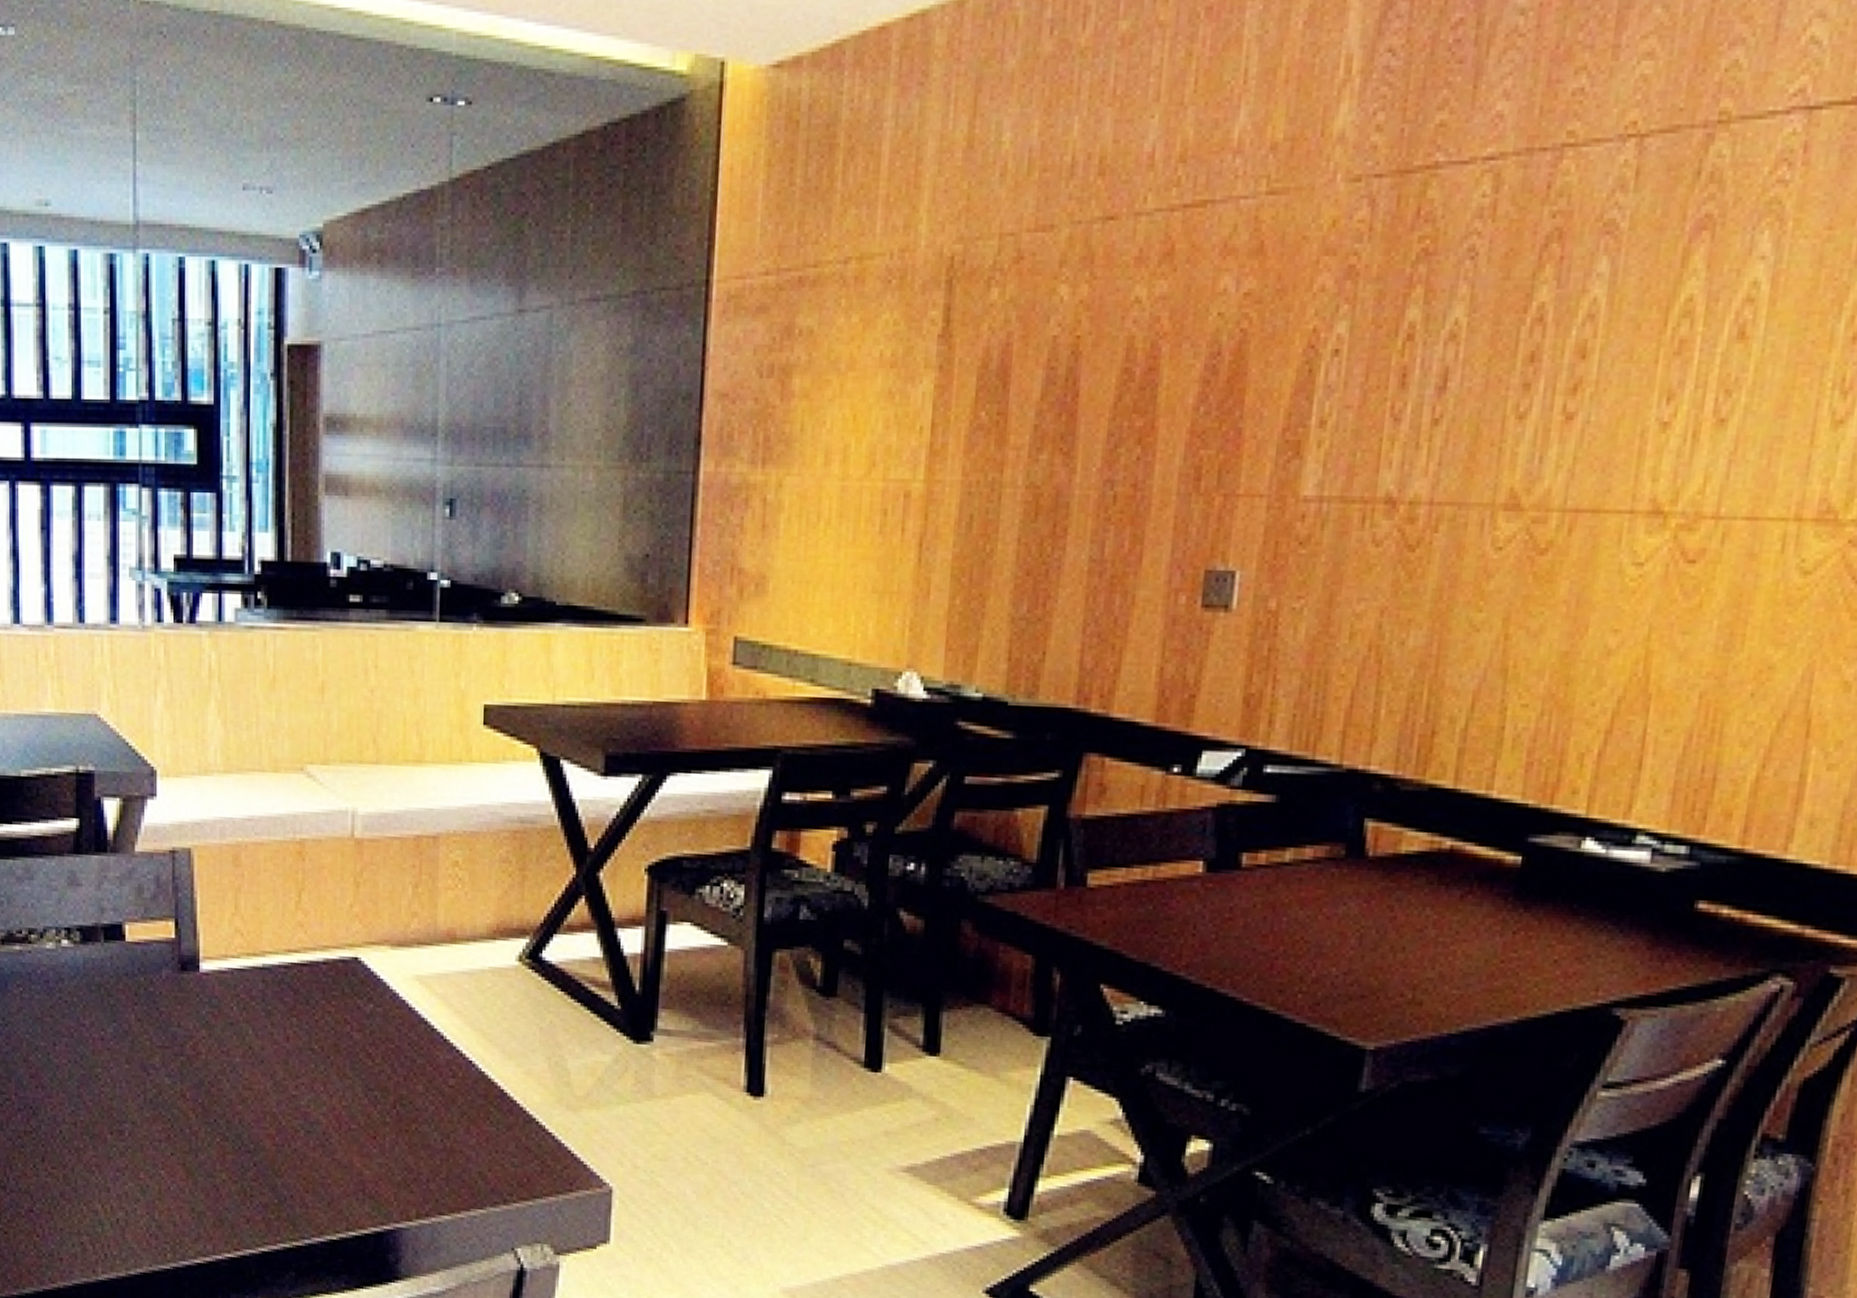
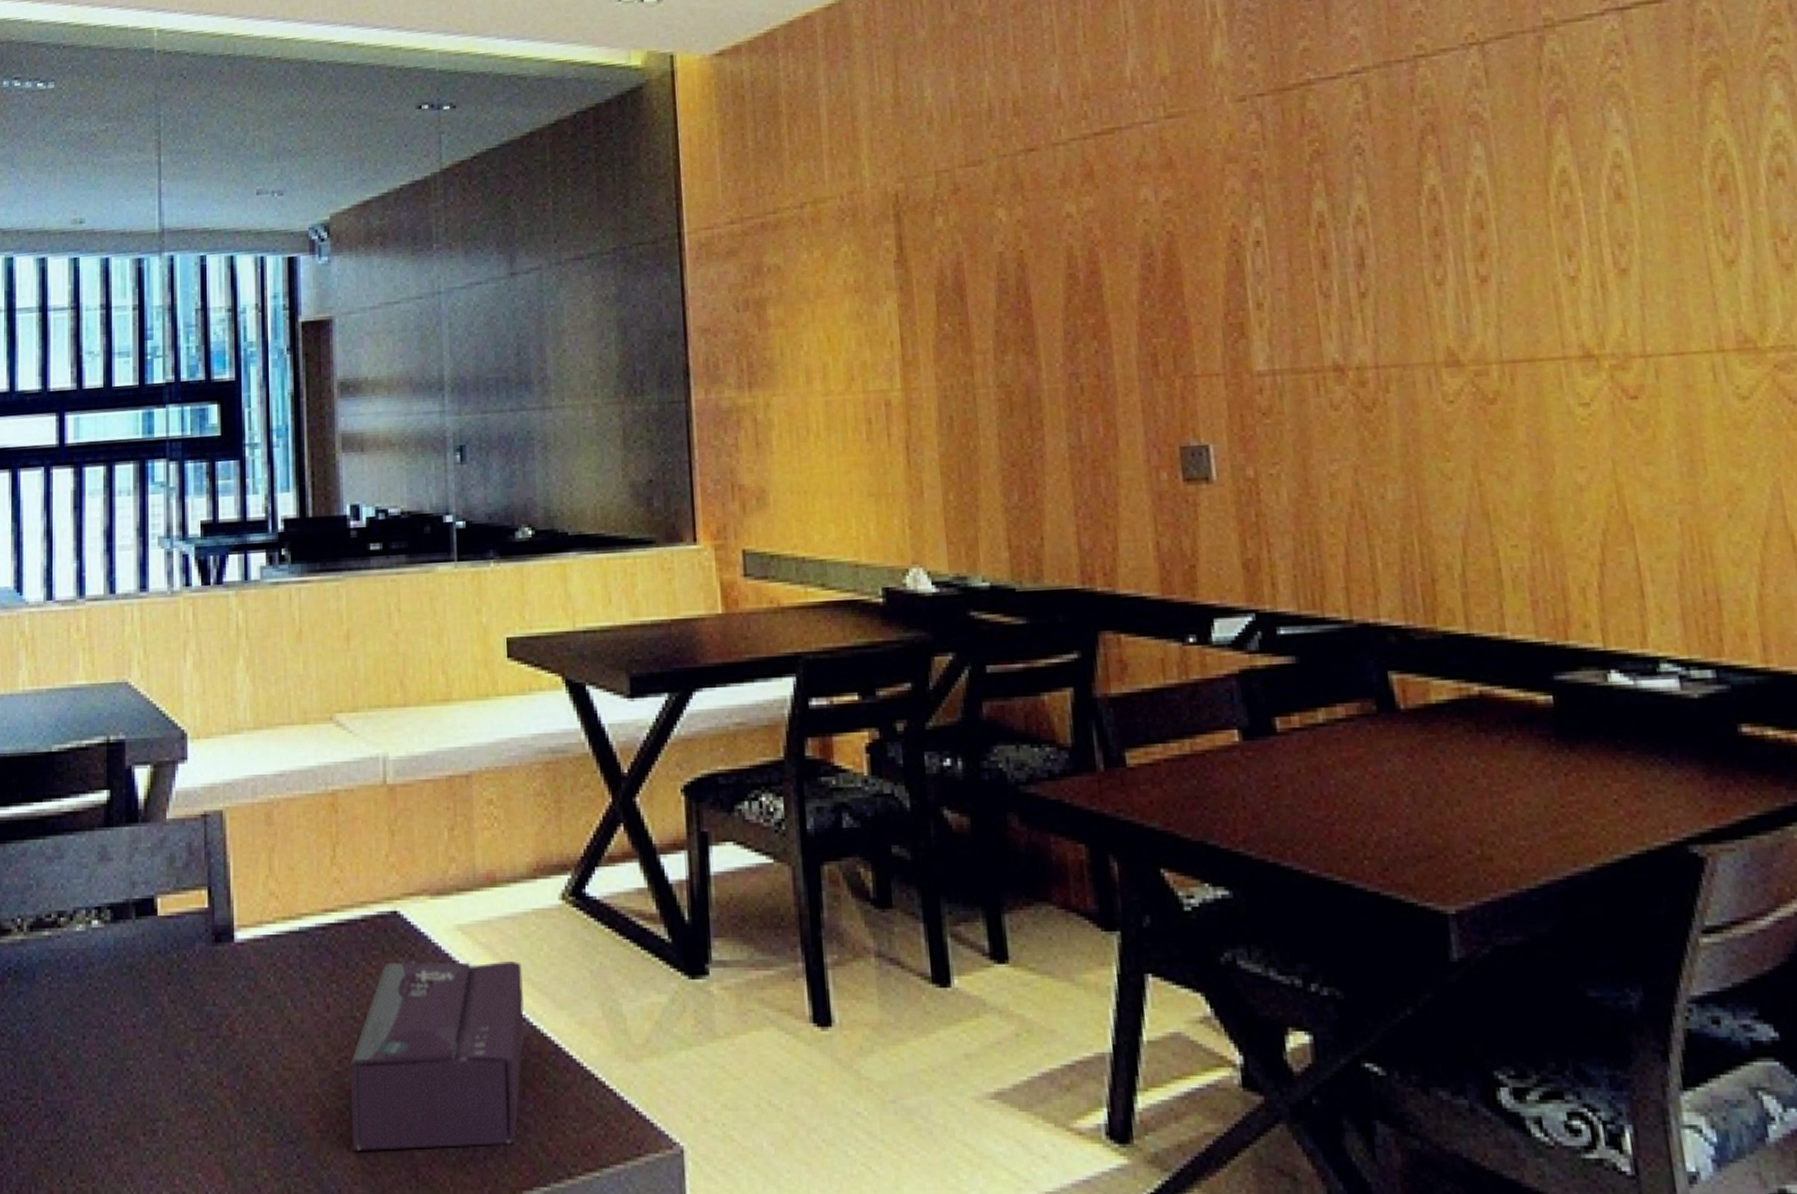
tissue box: none [305,1004,475,1172] -> present [349,961,524,1151]

